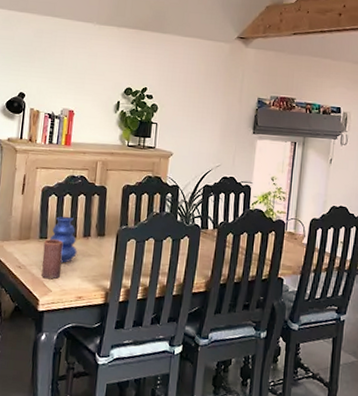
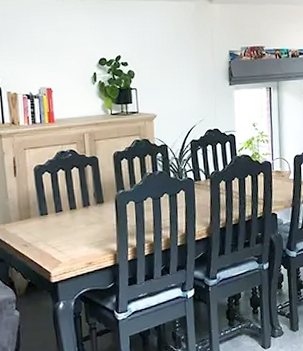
candle: present [41,239,63,279] -> none [45,214,68,251]
vase: present [49,216,77,263] -> none [50,190,80,235]

